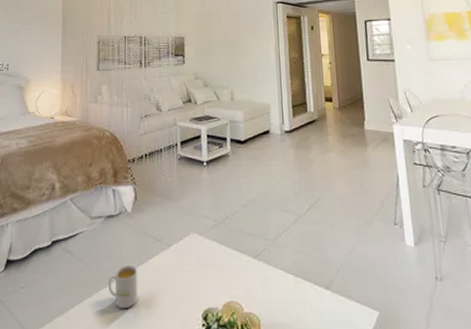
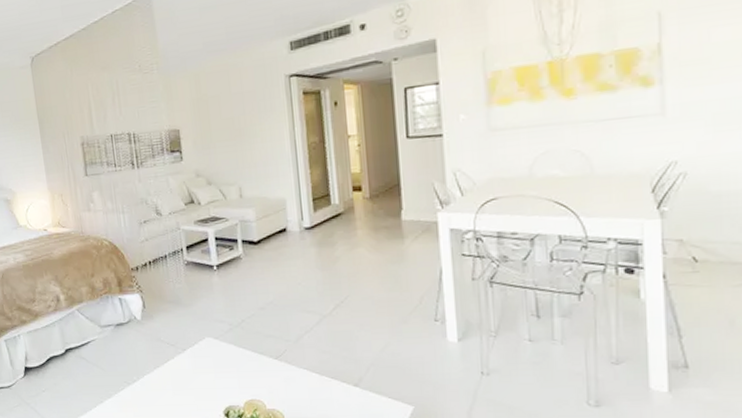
mug: present [108,265,138,309] -> none [126,369,158,408]

